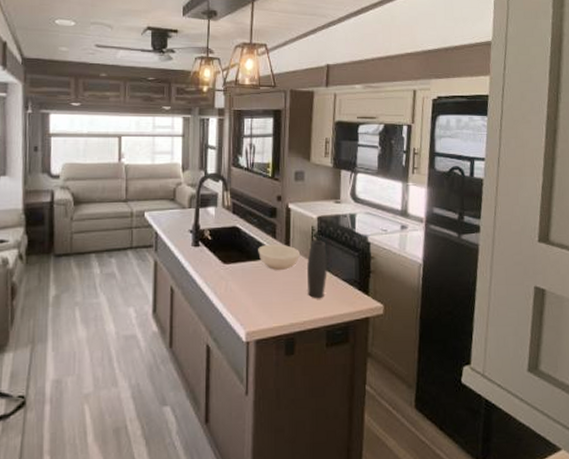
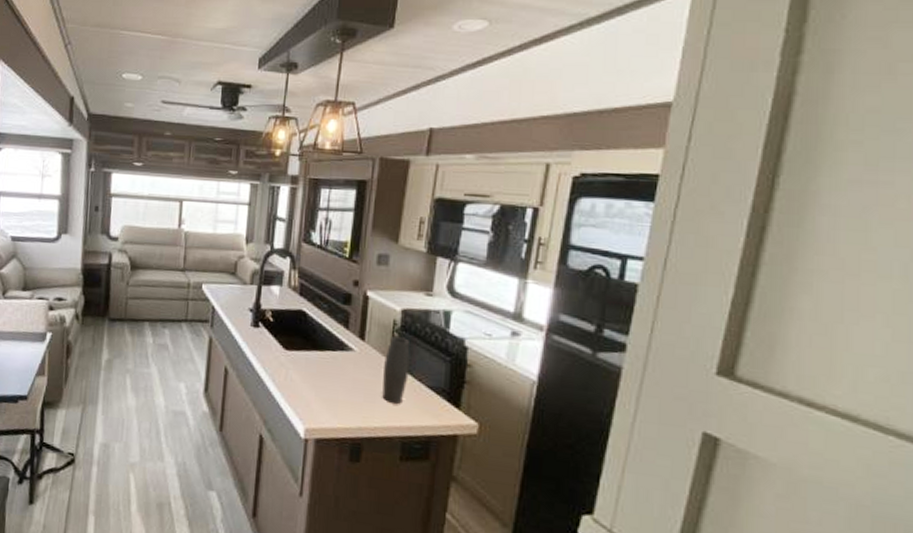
bowl: present [258,244,300,271] -> none [326,334,376,367]

